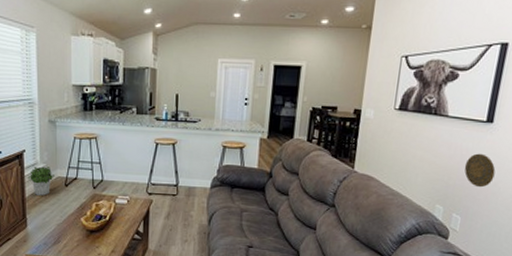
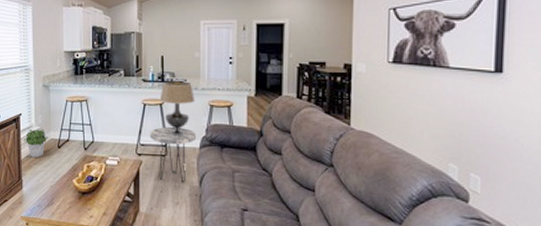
side table: none [161,166,208,221] -> present [150,126,197,182]
table lamp: none [172,120,208,176] -> present [159,81,195,136]
decorative plate: present [464,153,496,188] -> none [476,106,514,144]

